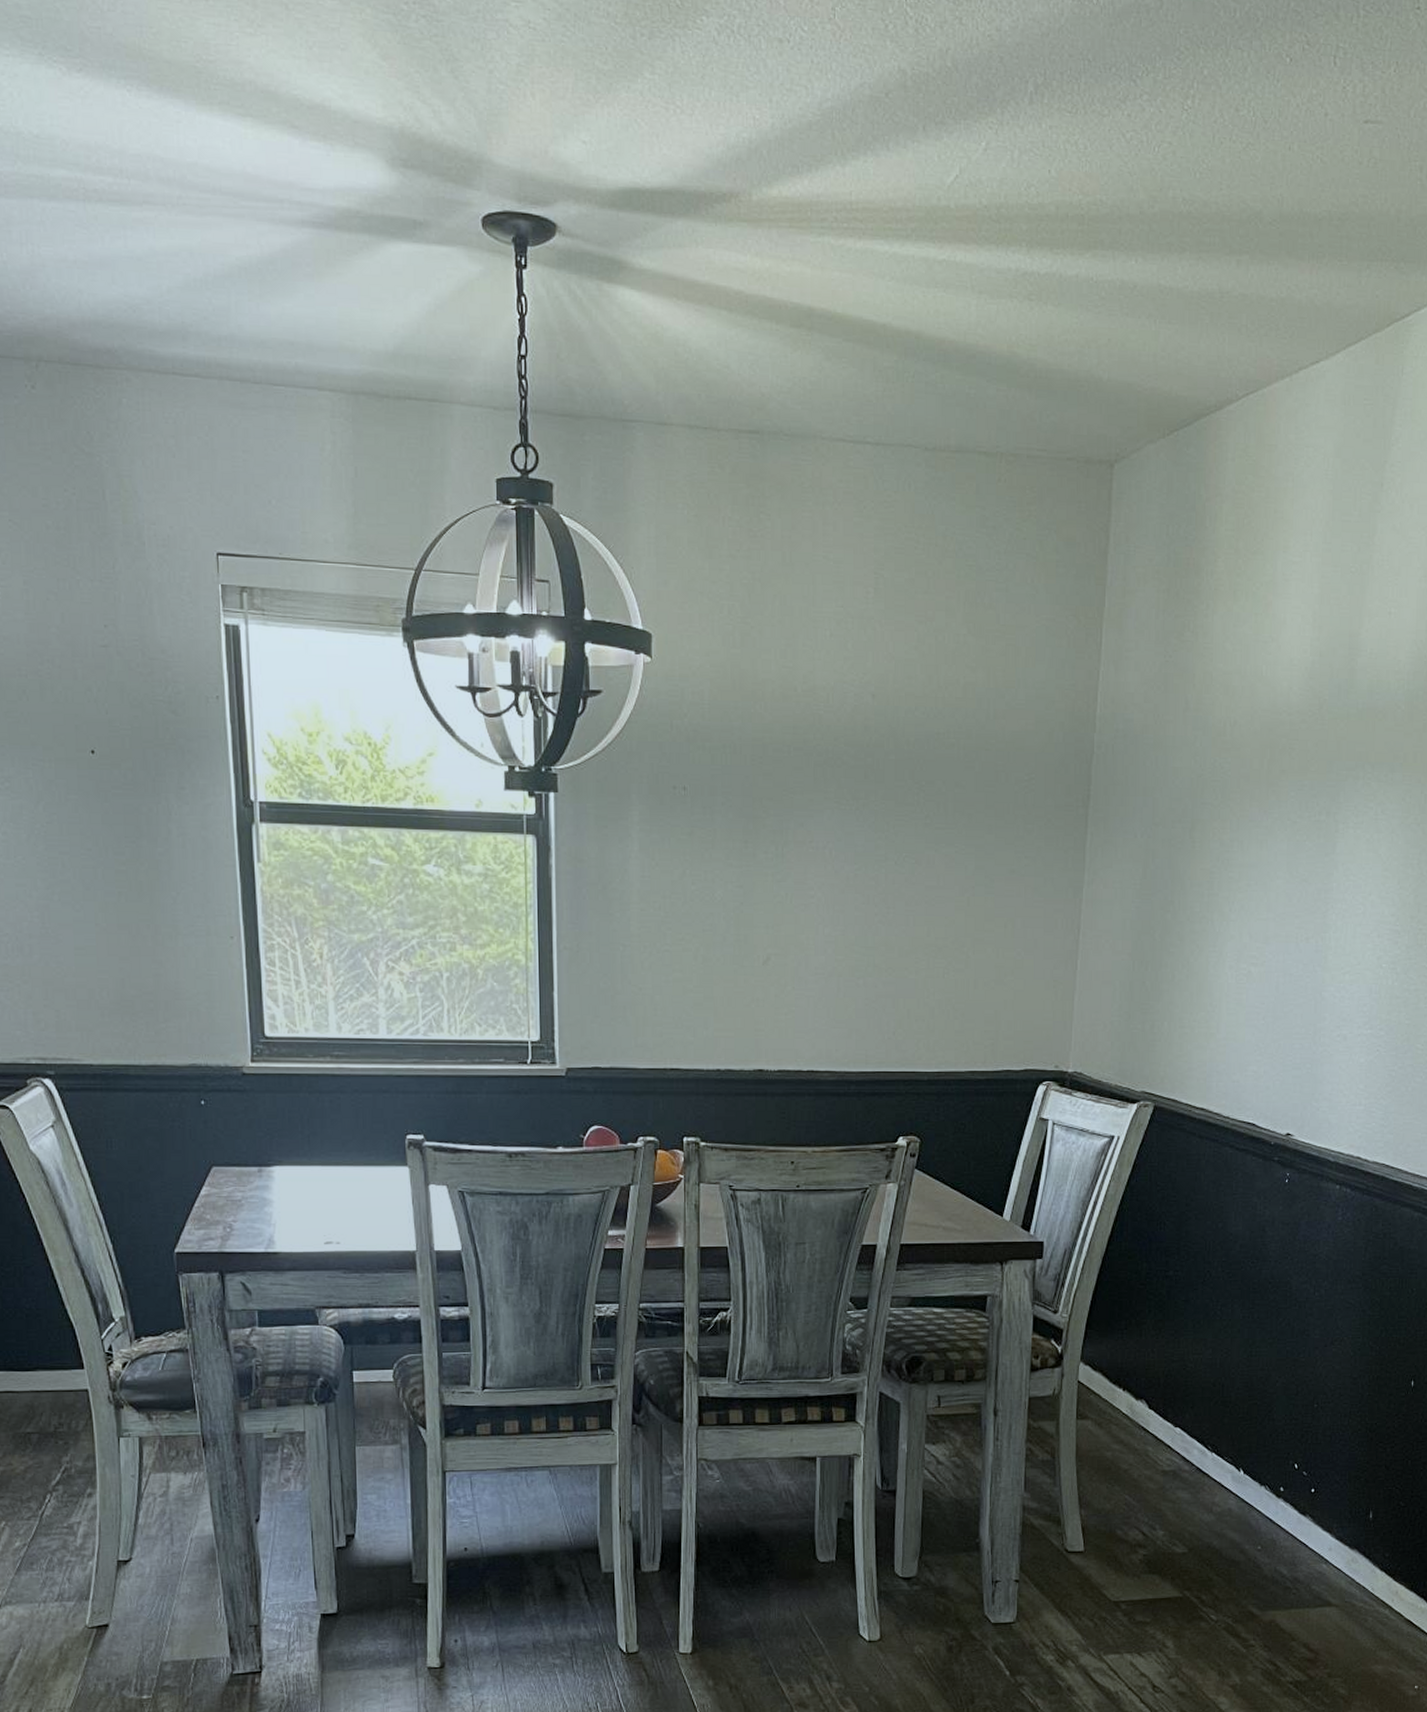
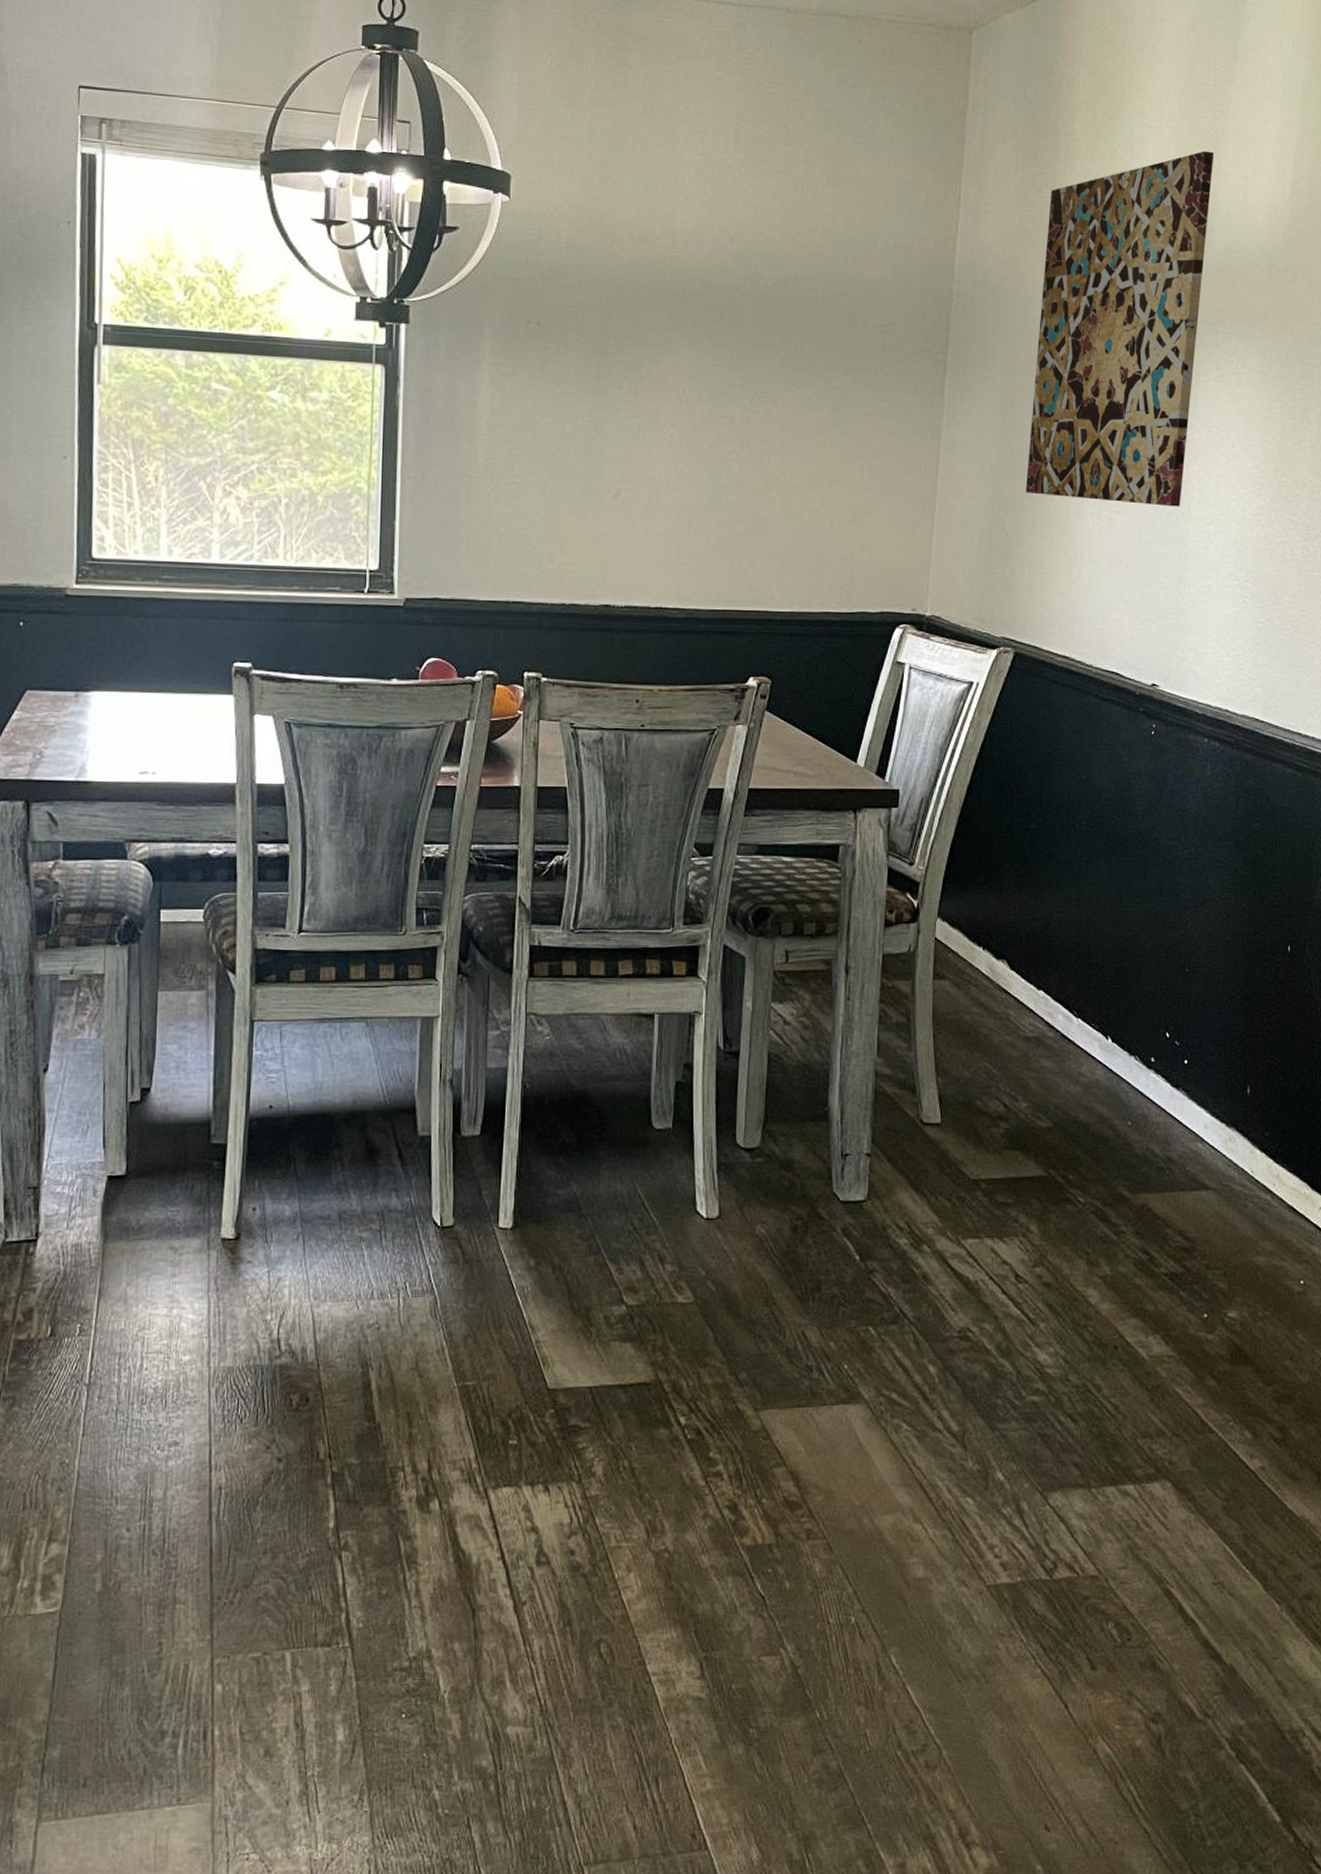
wall art: none [1165,586,1358,957] -> present [1025,150,1214,507]

